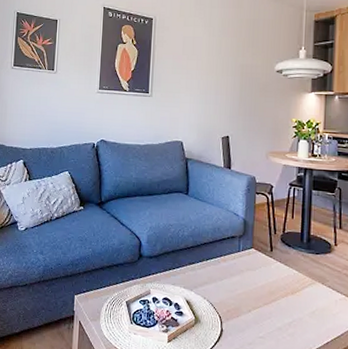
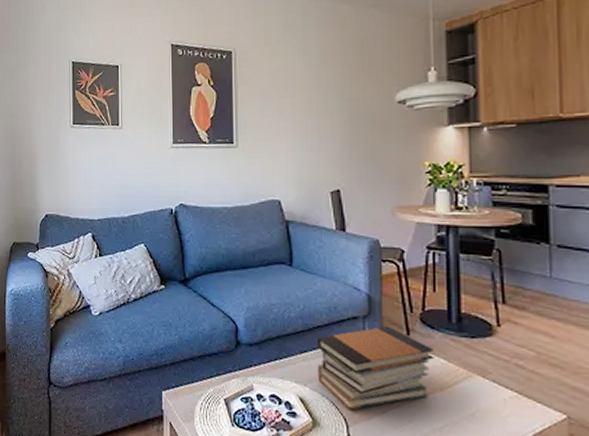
book stack: none [201,244,289,310] -> present [316,326,434,410]

